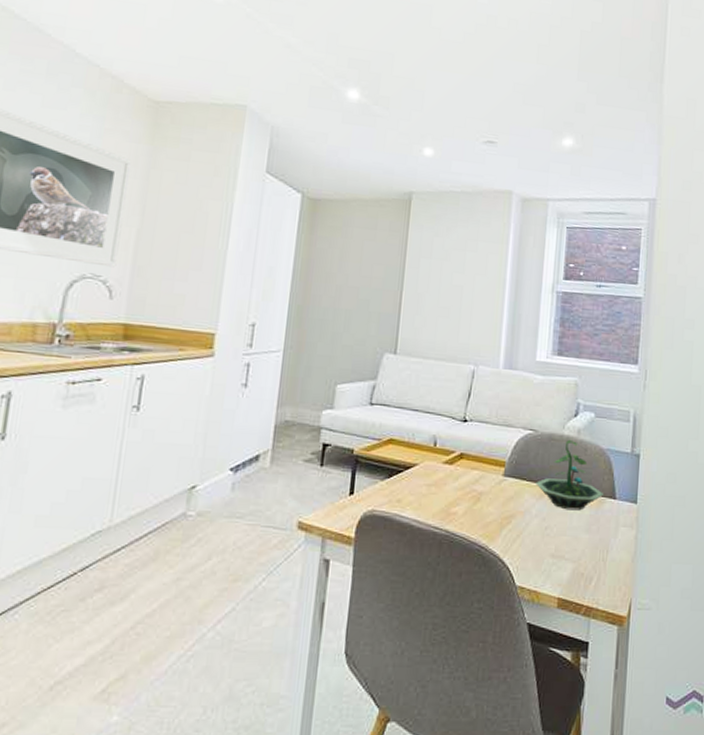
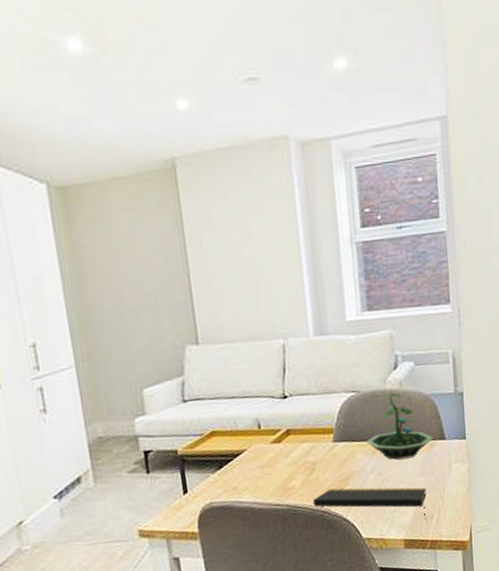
notepad: none [472,523,589,582] -> present [313,487,427,520]

